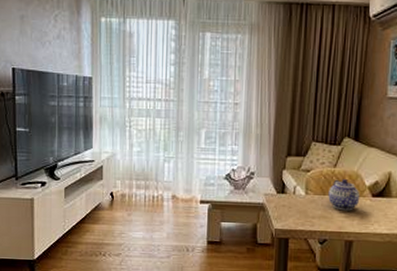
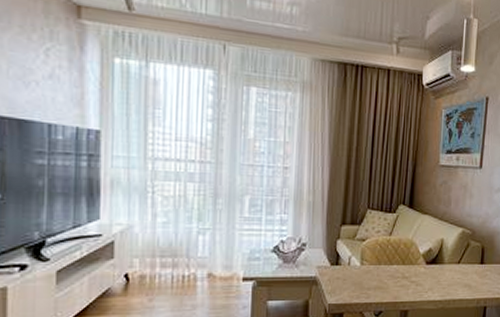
teapot: present [328,179,360,211] -> none [384,248,415,280]

